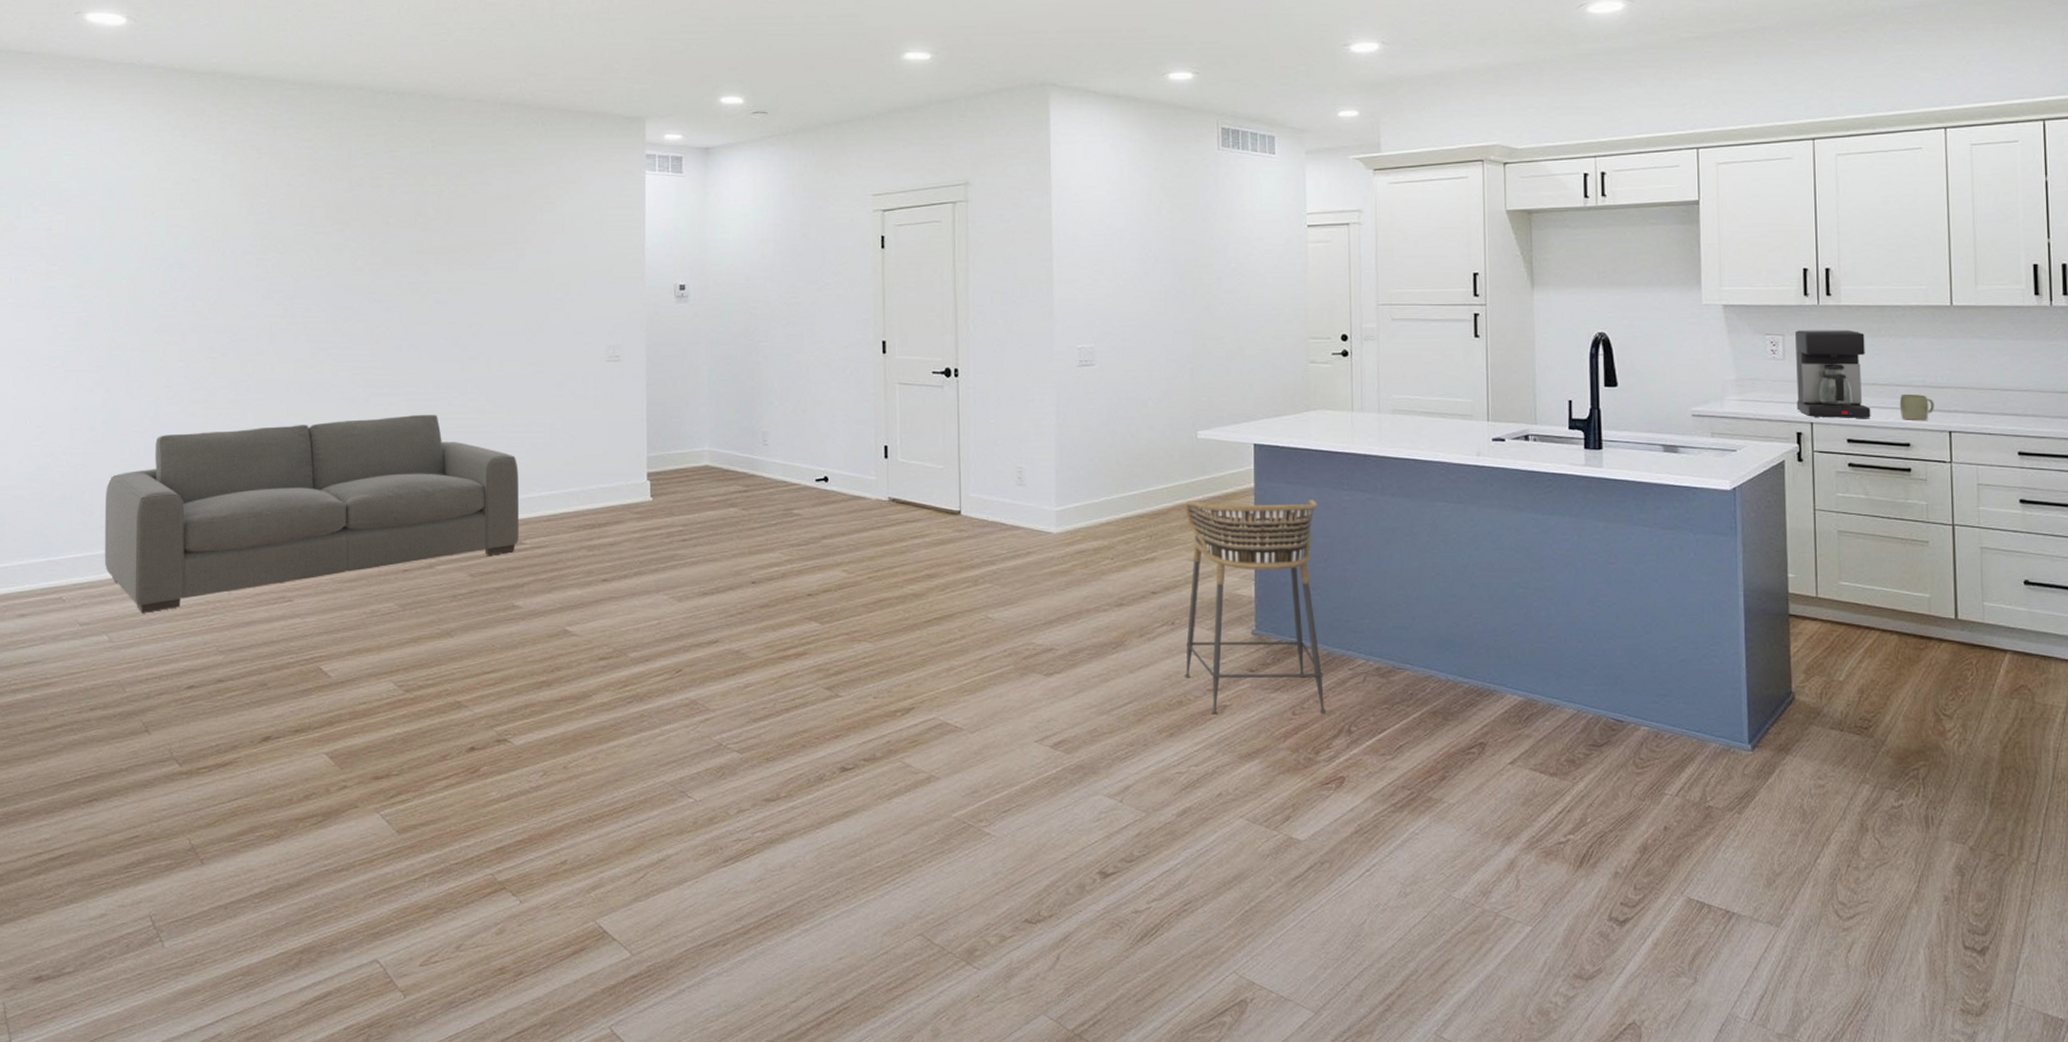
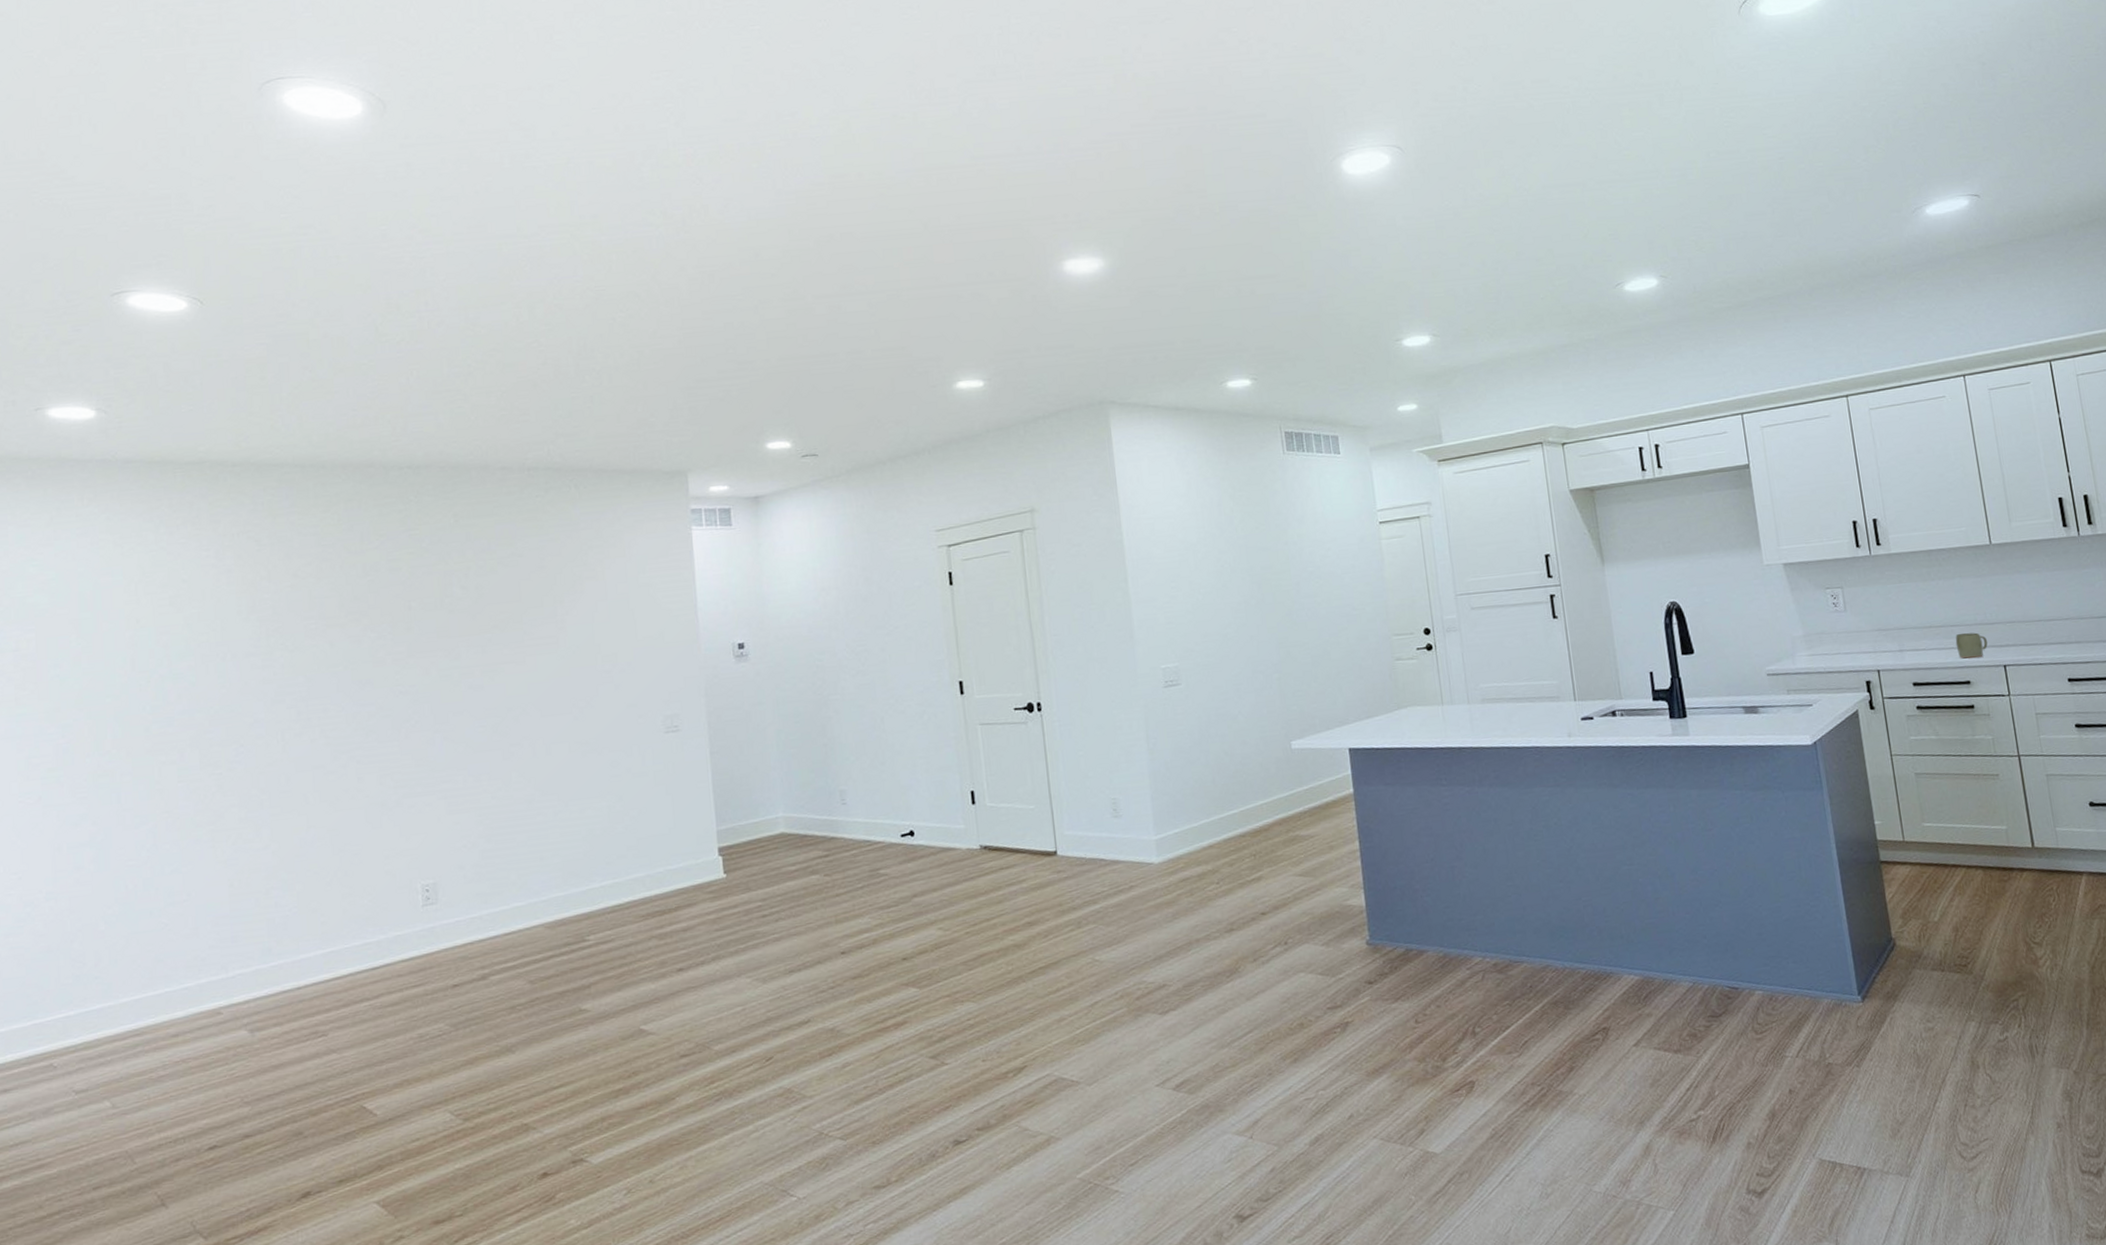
sofa: present [104,414,520,613] -> none [98,810,582,1070]
bar stool: present [1185,500,1327,713] -> none [1286,799,1449,1032]
coffee maker: present [1795,330,1871,419] -> none [1853,576,1932,665]

